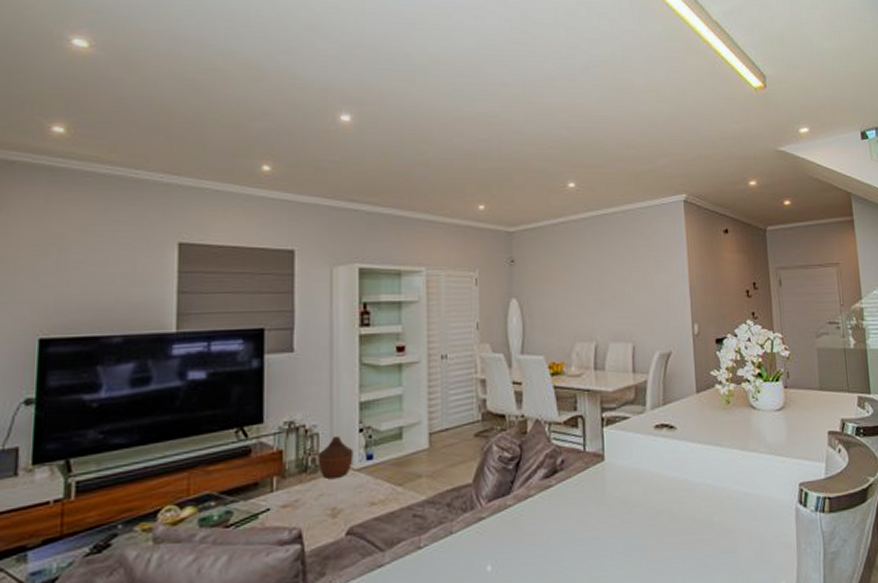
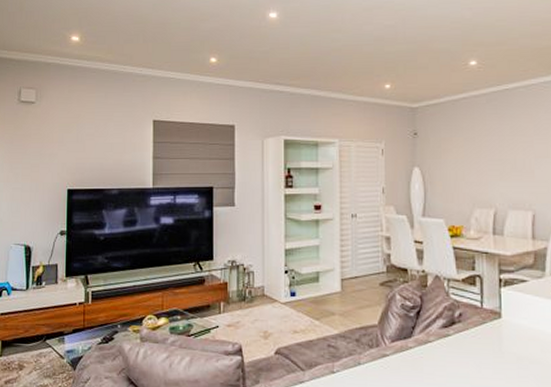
woven basket: present [317,435,353,478] -> none [253,274,280,308]

